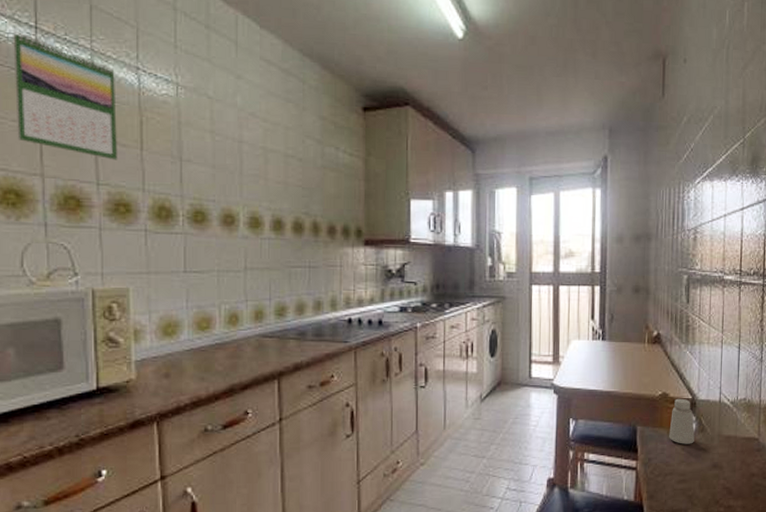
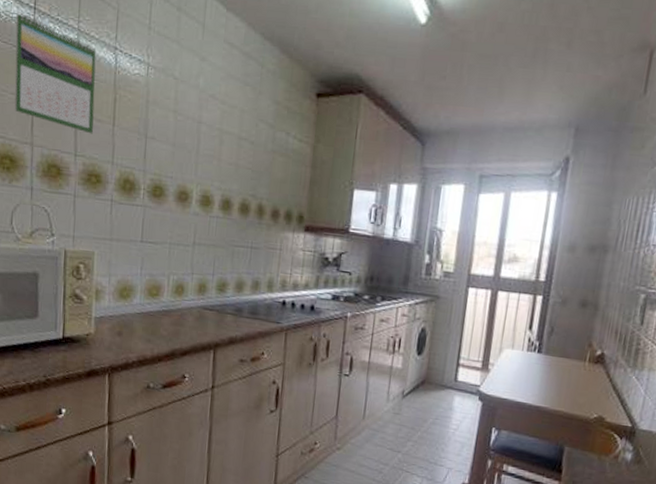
saltshaker: present [669,398,695,444] -> none [599,424,631,474]

